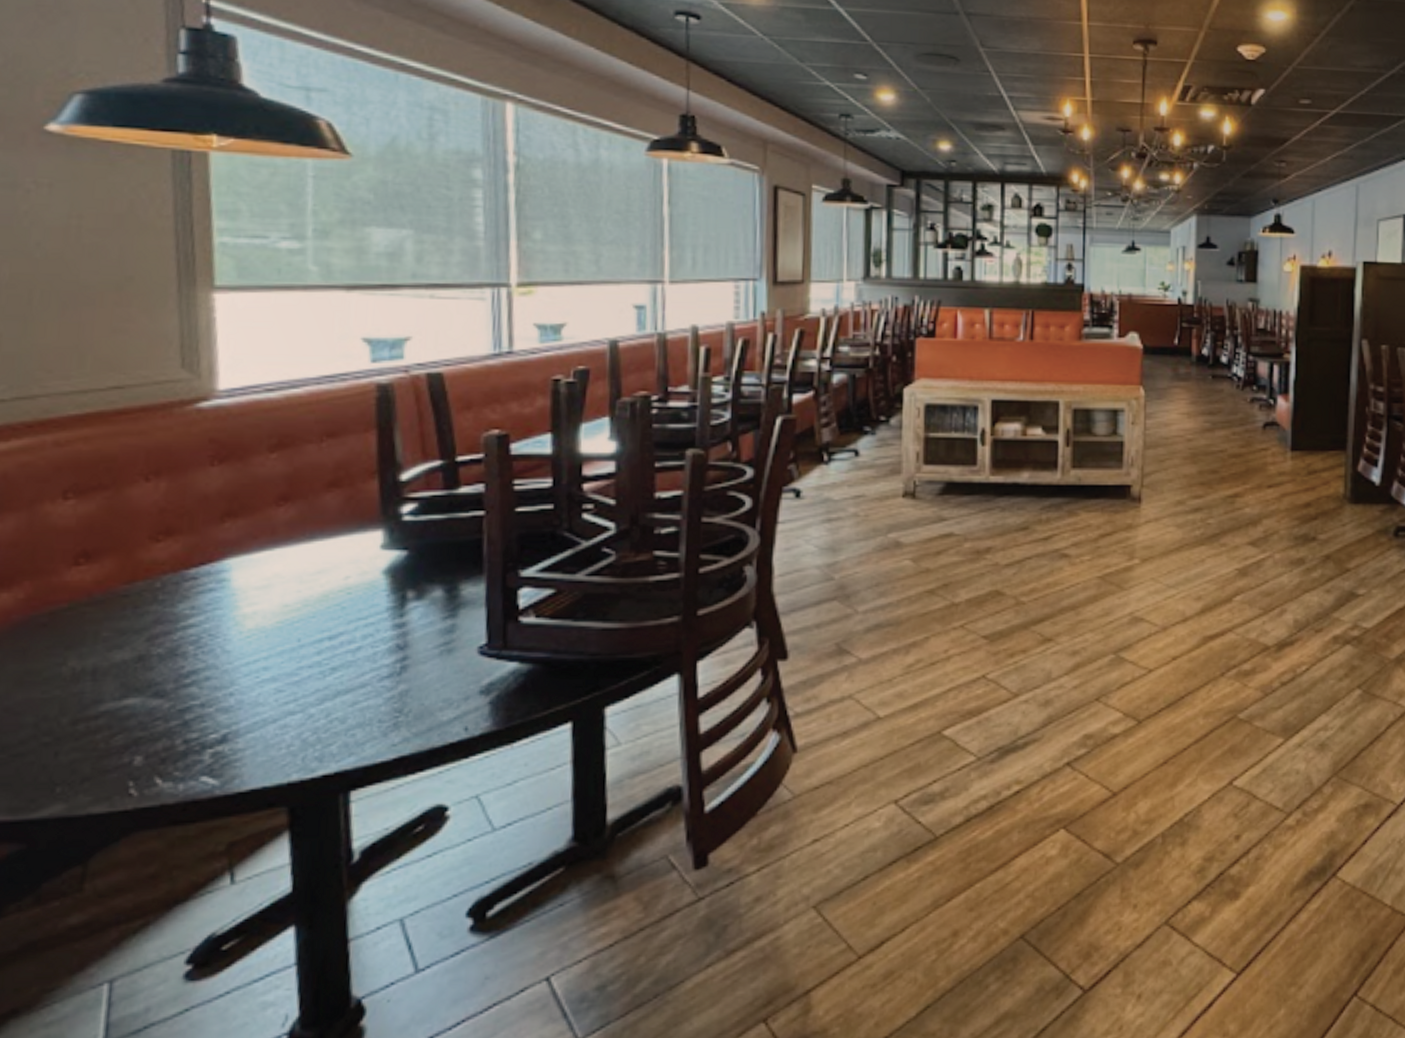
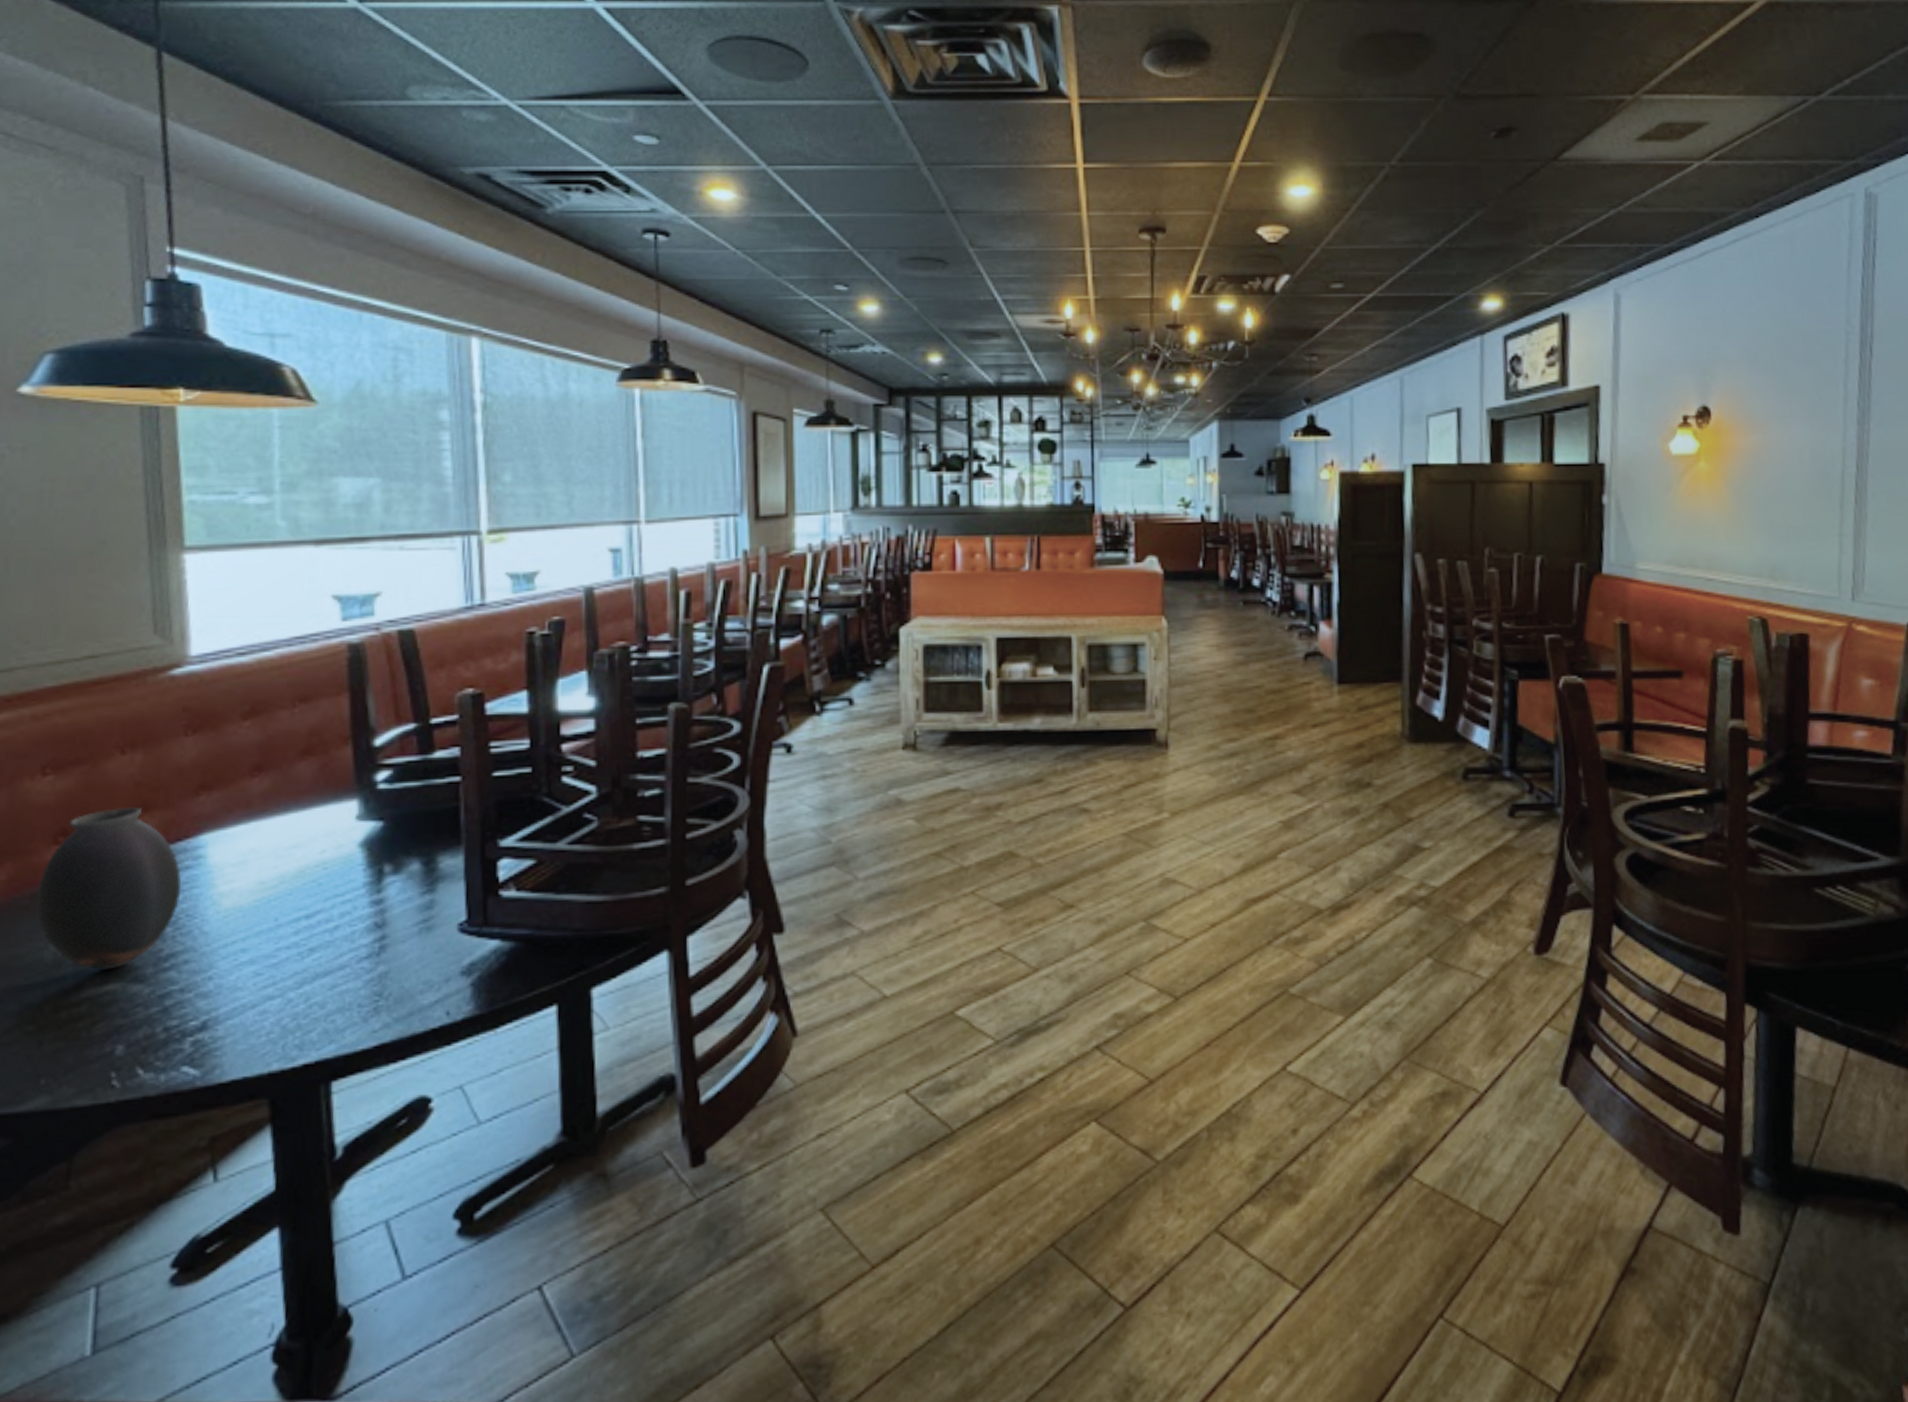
vase: none [55,531,205,685] -> present [36,806,182,970]

